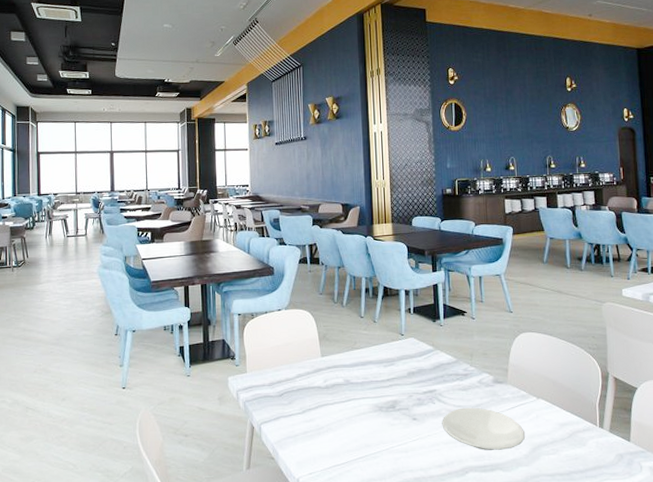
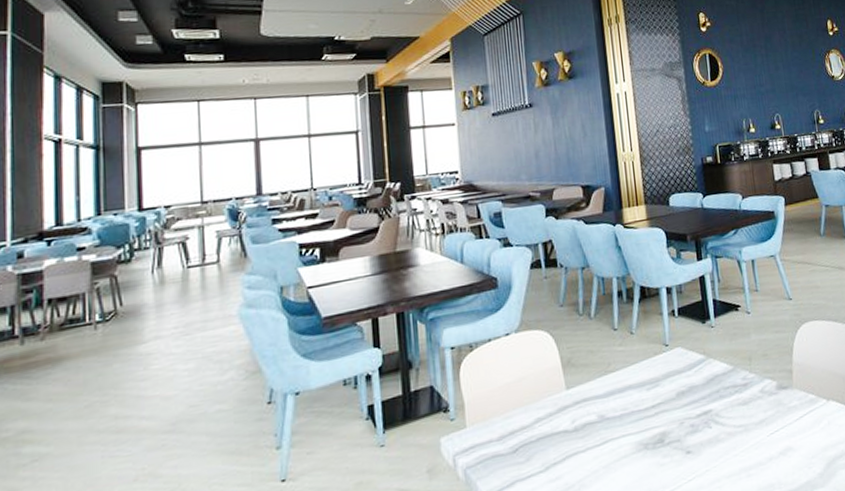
saucer: present [442,407,526,450] -> none [721,423,818,478]

